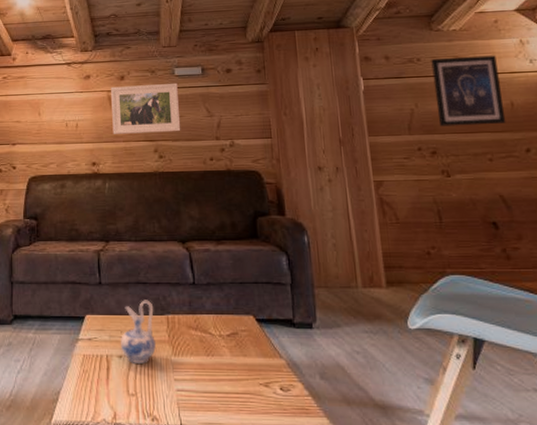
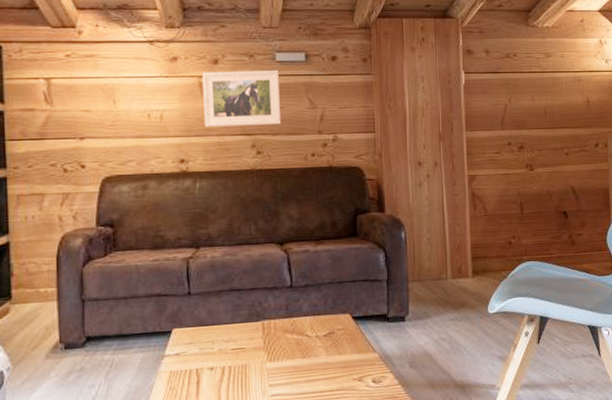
ceramic pitcher: present [120,300,157,364] -> none [211,307,251,374]
wall art: present [431,55,506,127] -> none [525,54,582,122]

